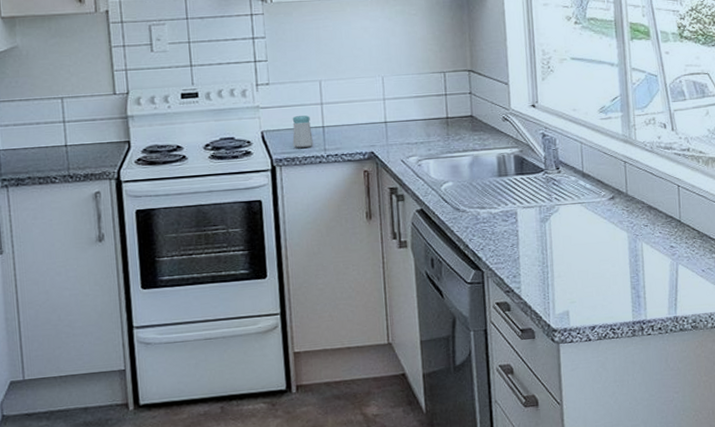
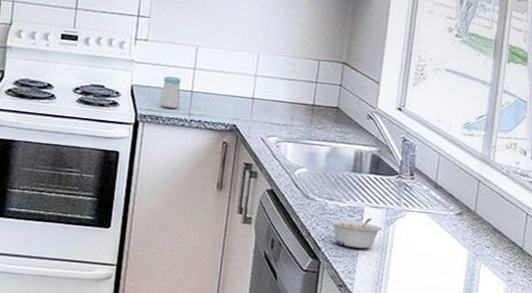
legume: none [486,218,539,252] -> present [330,217,383,249]

